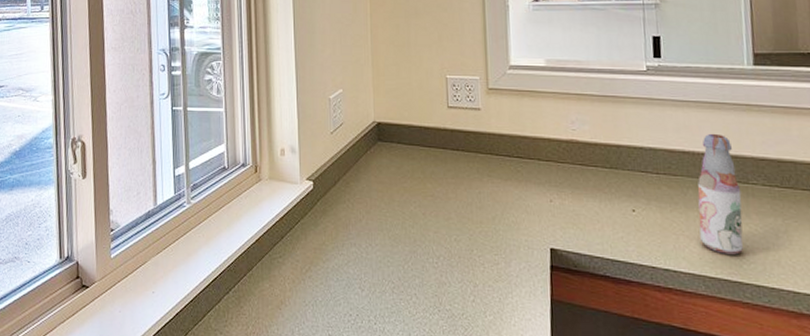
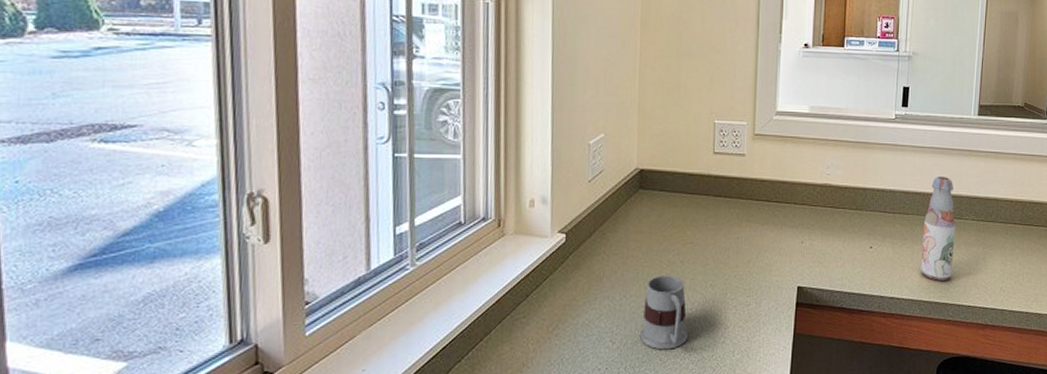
mug: none [388,226,436,303] -> present [640,275,689,350]

